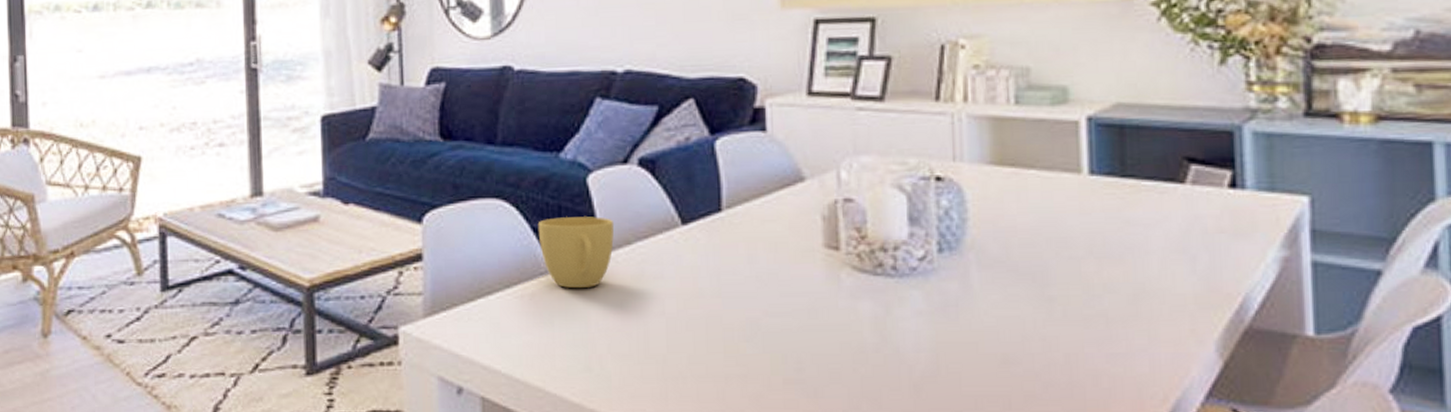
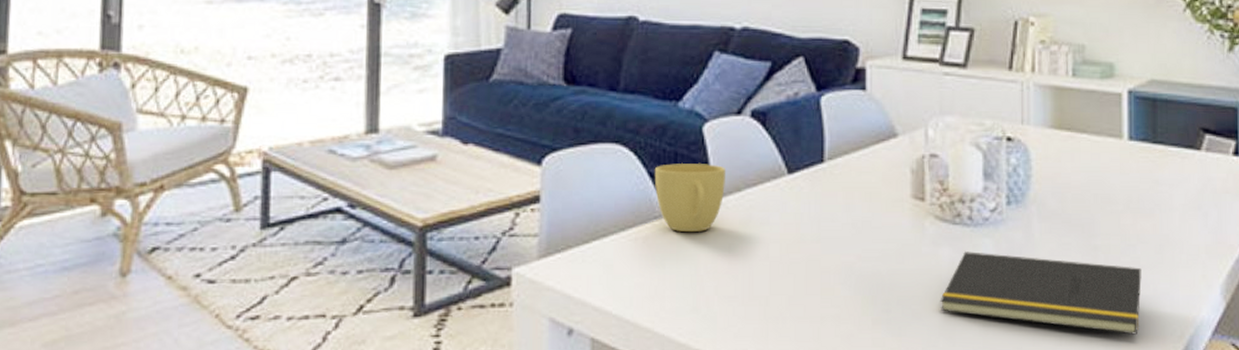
notepad: none [861,305,1111,398] -> present [940,251,1142,335]

